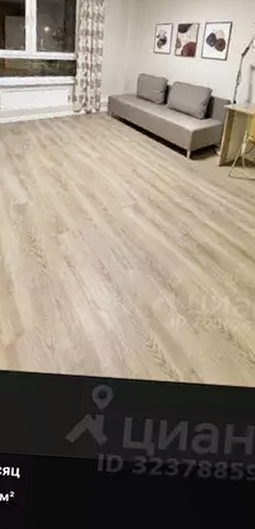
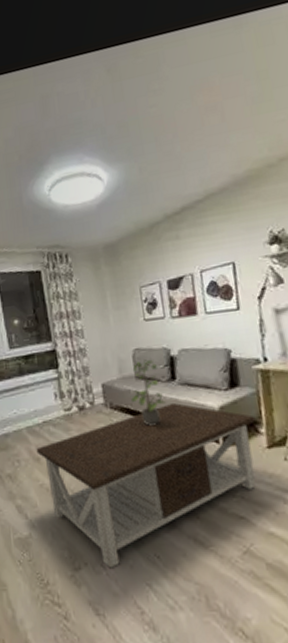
coffee table: none [44,121,217,235] -> present [36,402,257,569]
potted plant: none [129,83,155,136] -> present [131,359,166,426]

